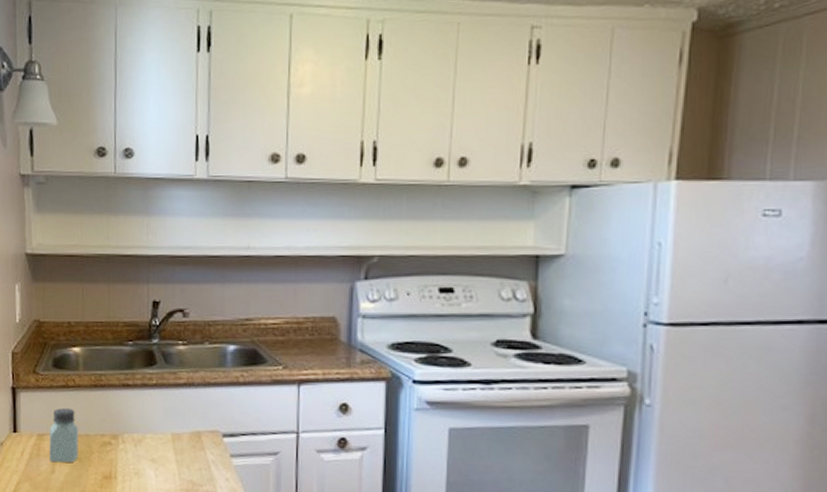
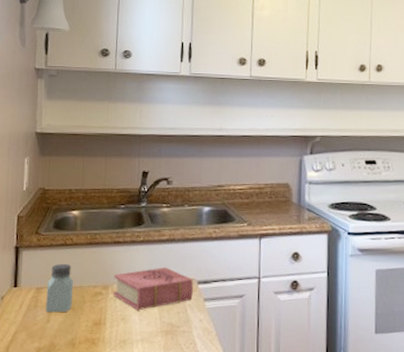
book: none [123,415,217,465] -> present [112,267,193,311]

